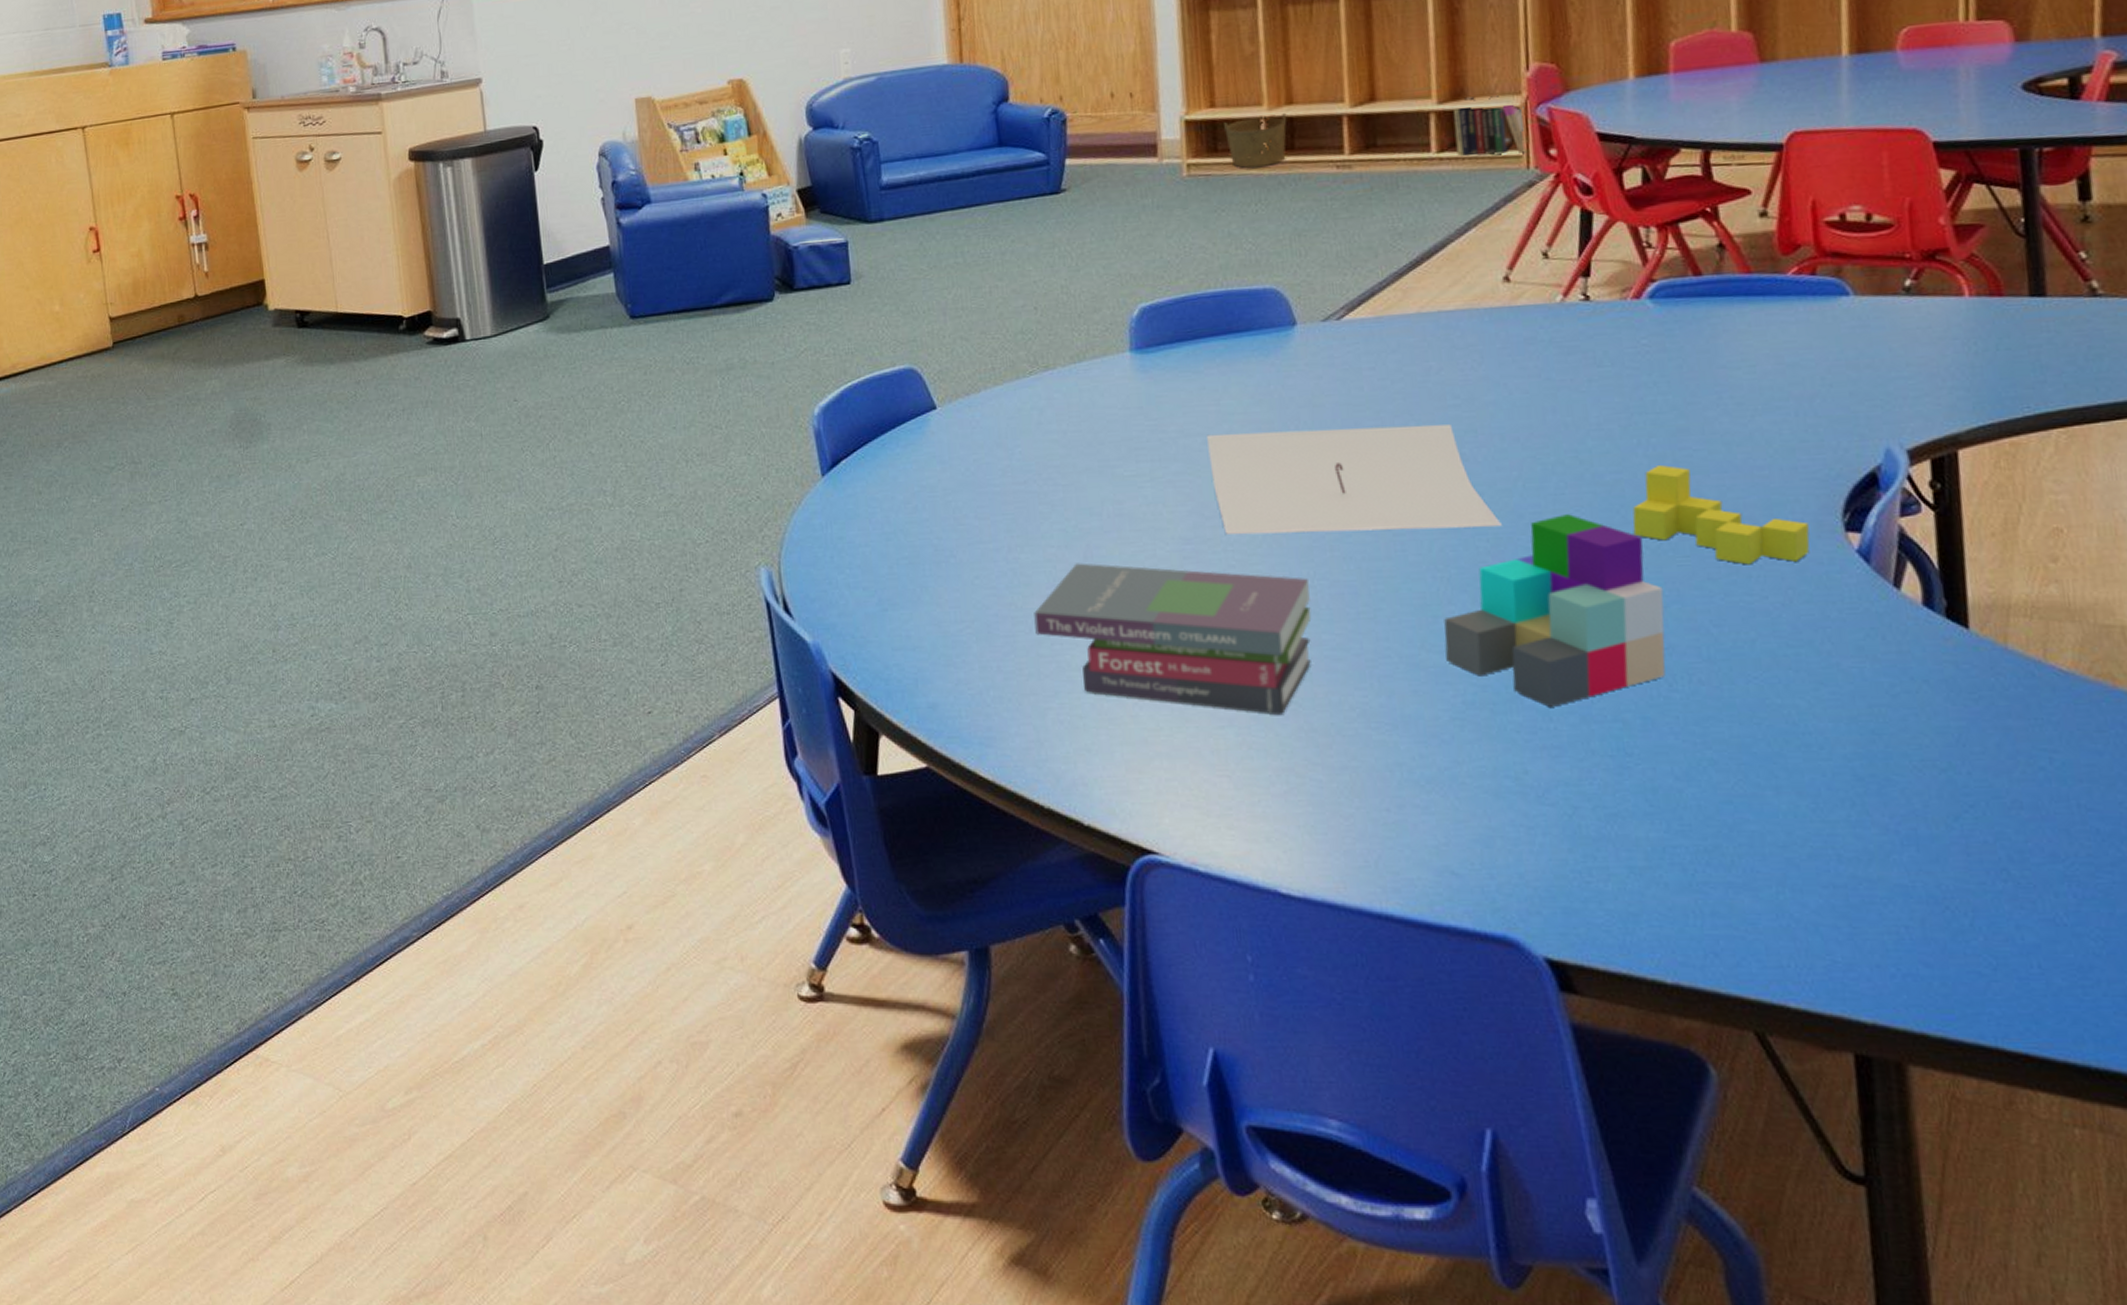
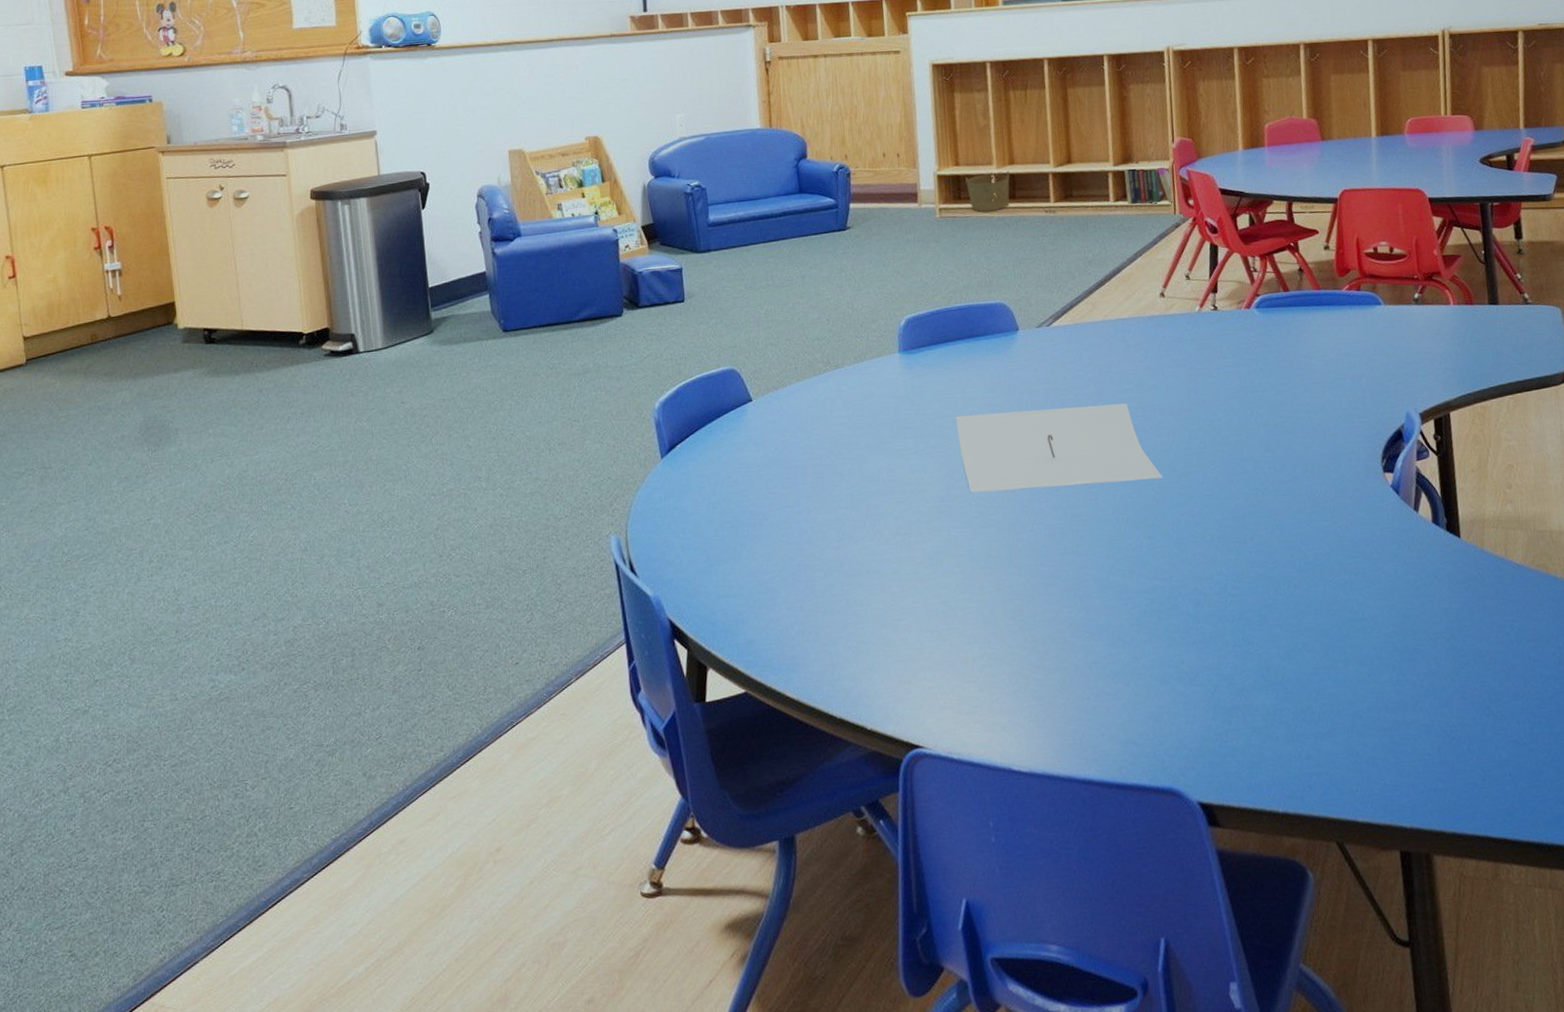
books: present [1034,563,1312,714] -> none [828,520,1033,631]
toy blocks: present [1444,514,1666,707] -> none [1125,467,1273,612]
toy block: present [1632,464,1810,565] -> none [1248,428,1362,500]

